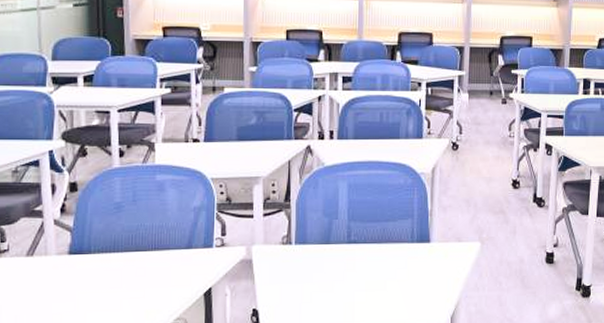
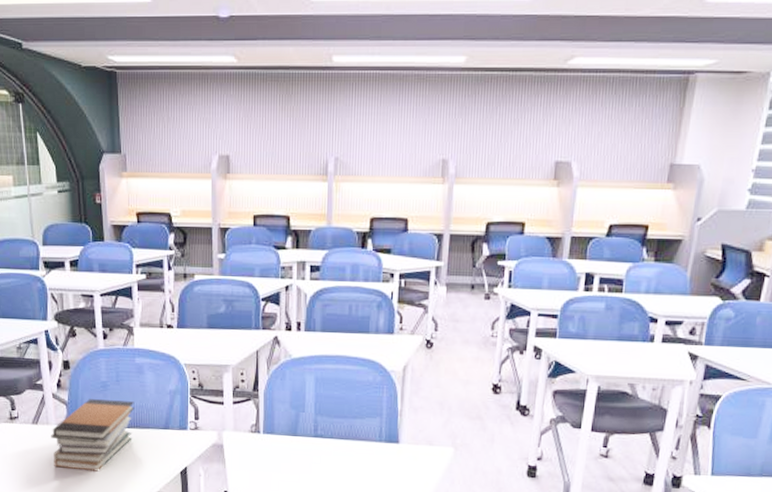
book stack: none [49,222,154,304] -> present [51,399,135,472]

